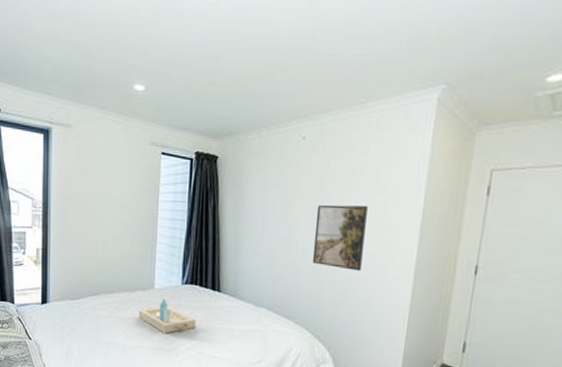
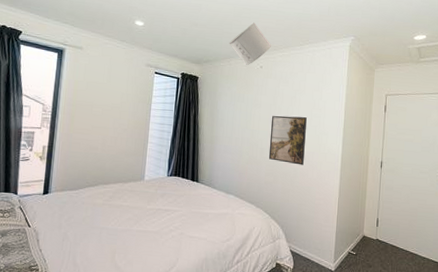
serving tray: present [138,299,196,334] -> none [129,188,178,218]
toilet paper roll: none [259,74,320,138] -> present [229,22,272,66]

